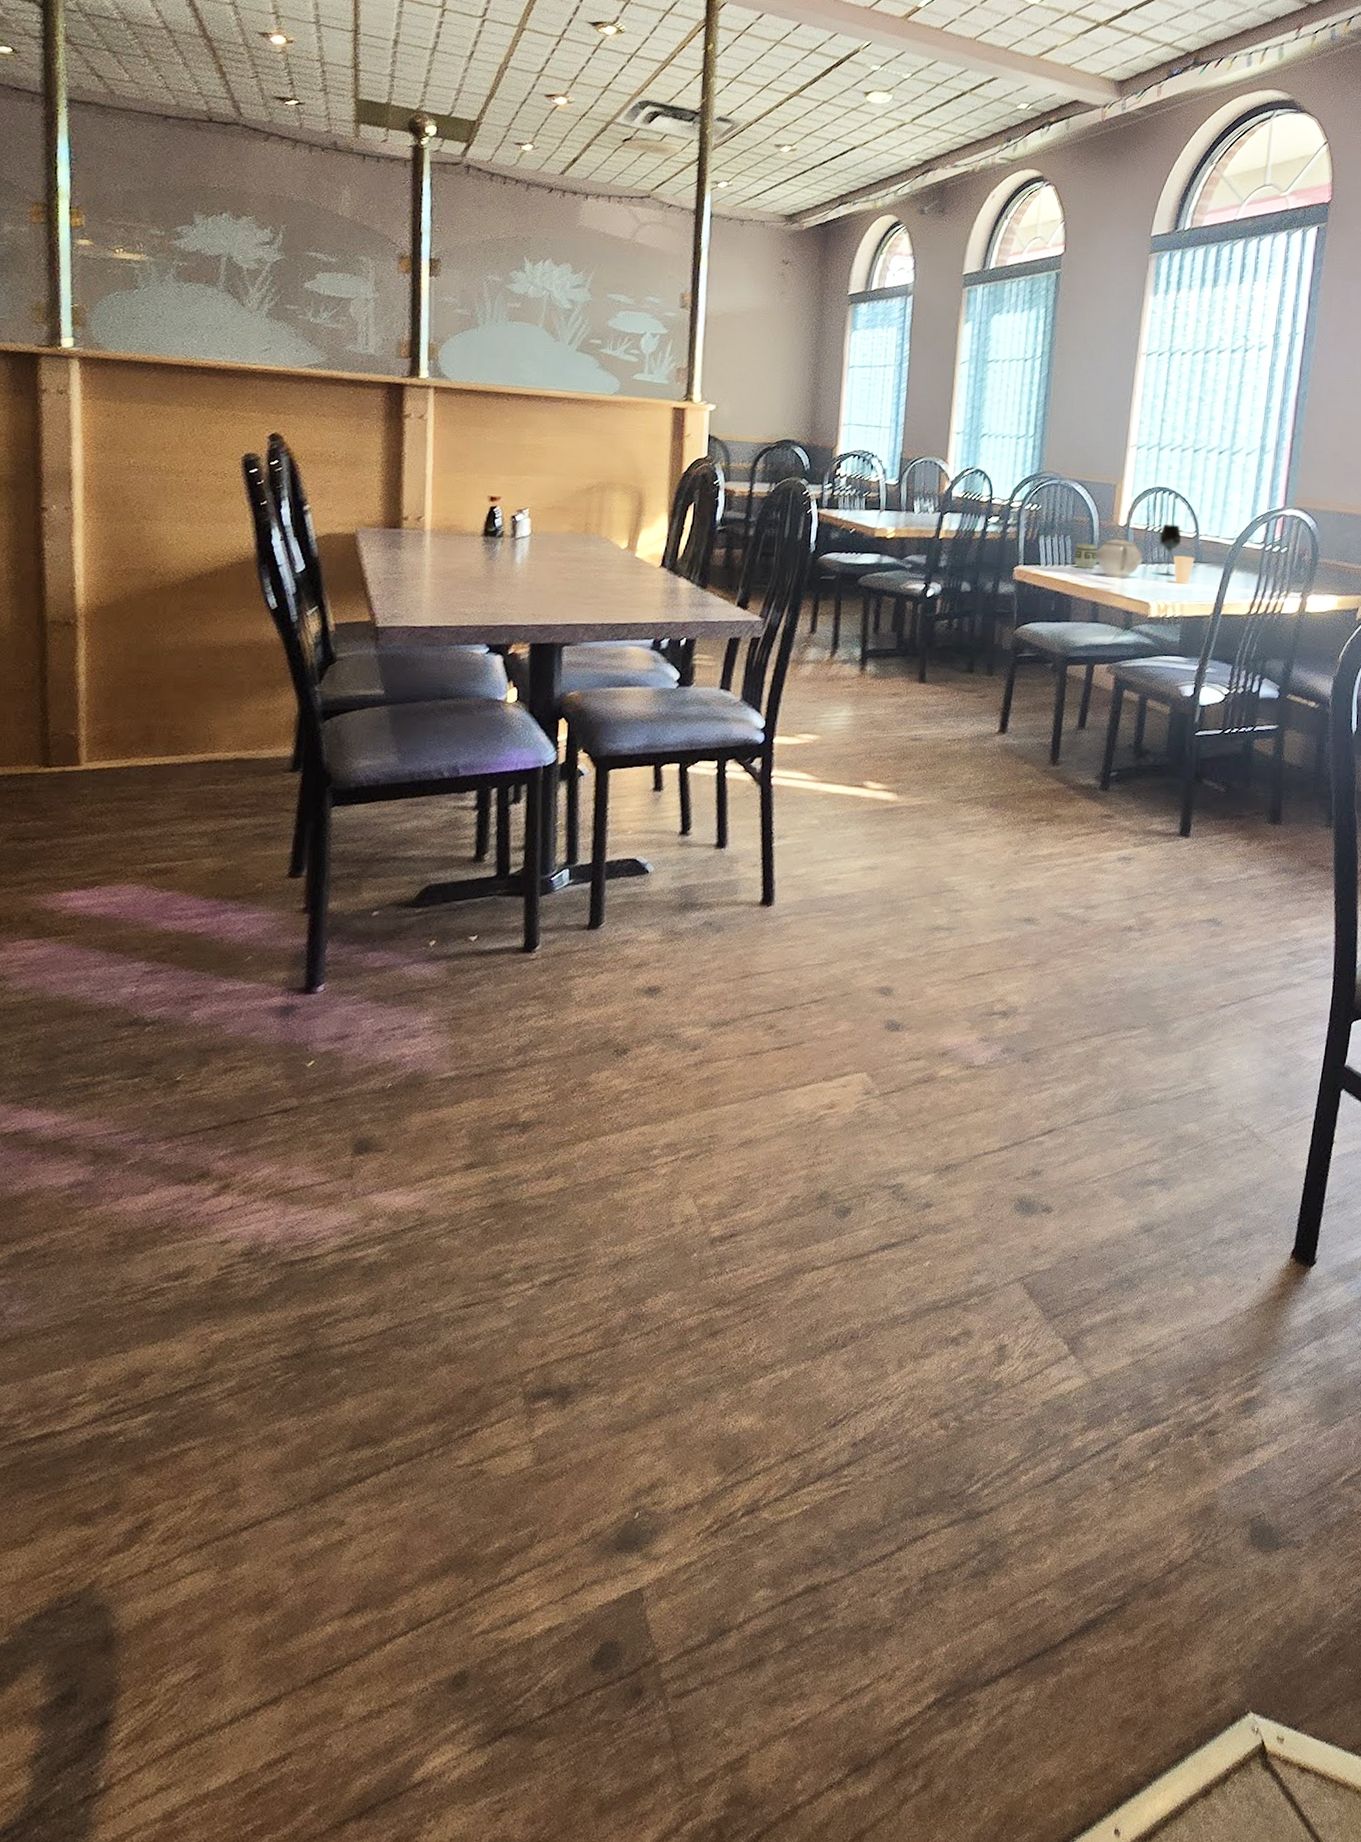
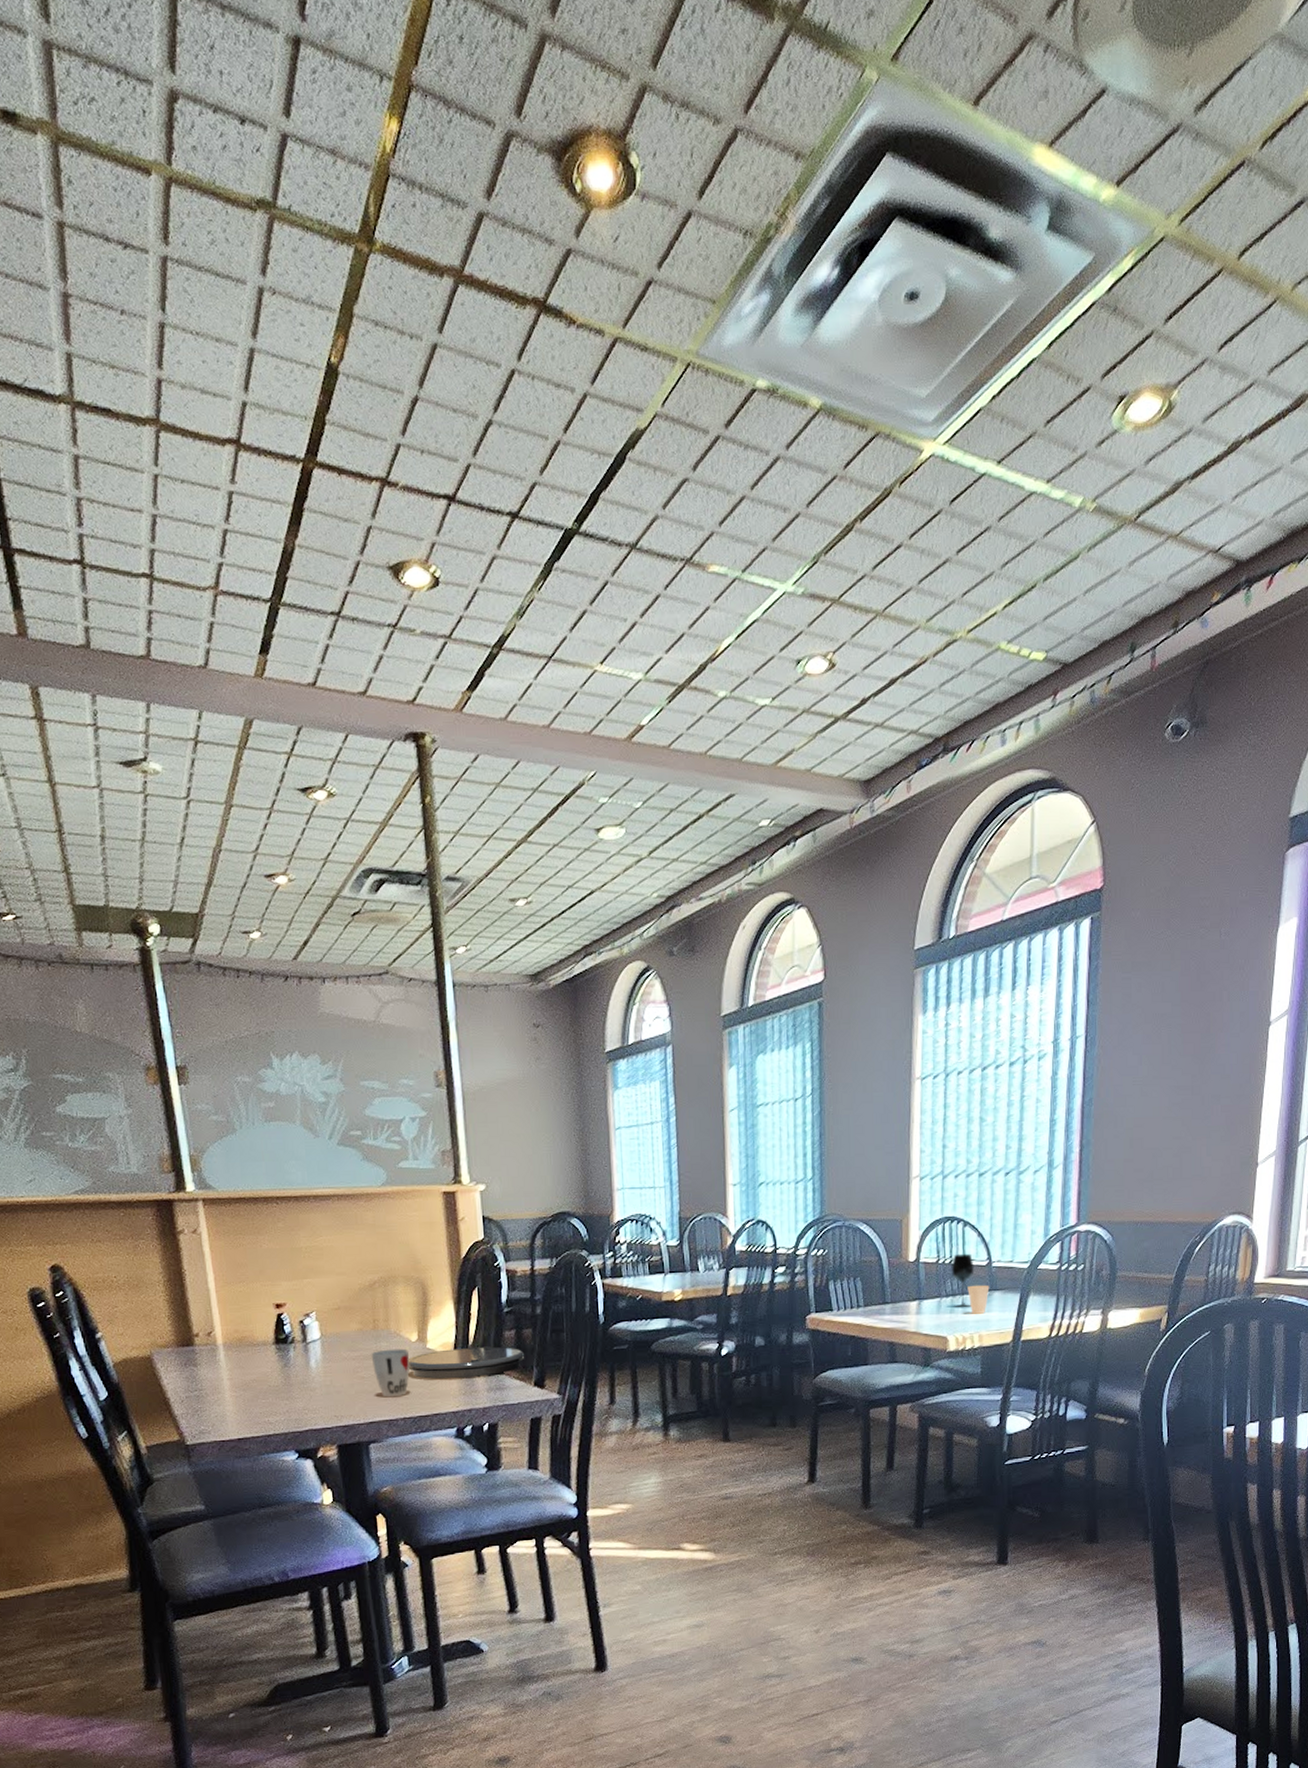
cup: none [578,553,616,602] -> present [371,1348,410,1398]
plate: none [613,560,732,591] -> present [407,1346,525,1380]
cup: present [1073,543,1098,569] -> none [865,1283,891,1309]
teapot: present [1095,536,1143,578] -> none [888,1272,937,1315]

